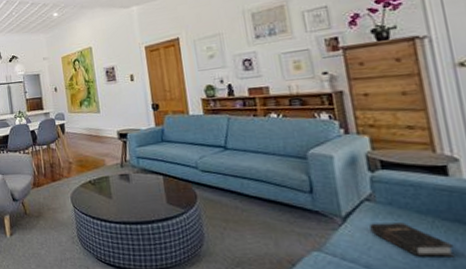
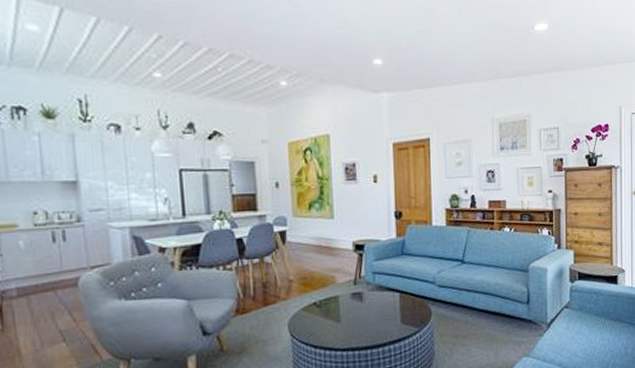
hardback book: present [369,223,456,257] -> none [565,324,614,352]

